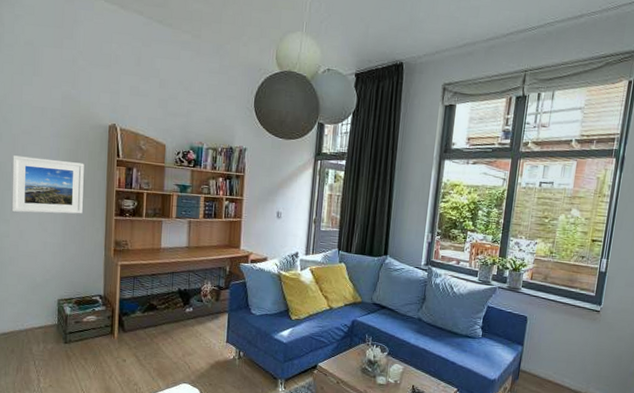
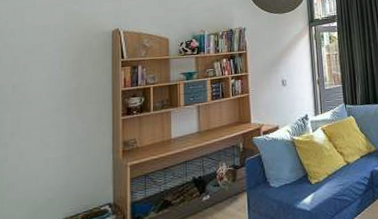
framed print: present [11,155,84,214] -> none [11,71,88,133]

